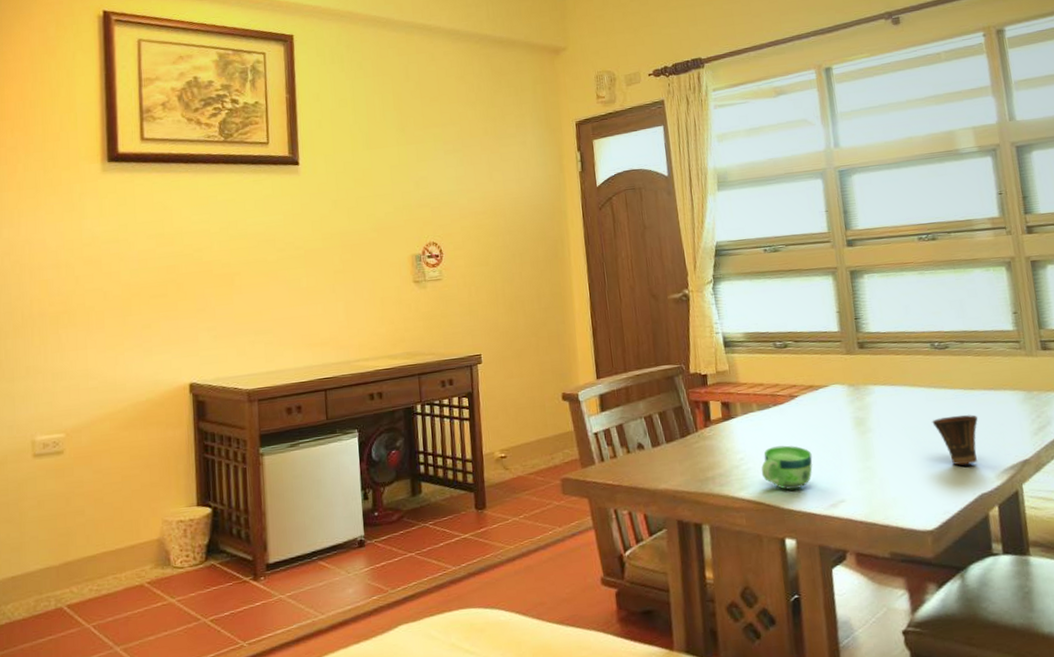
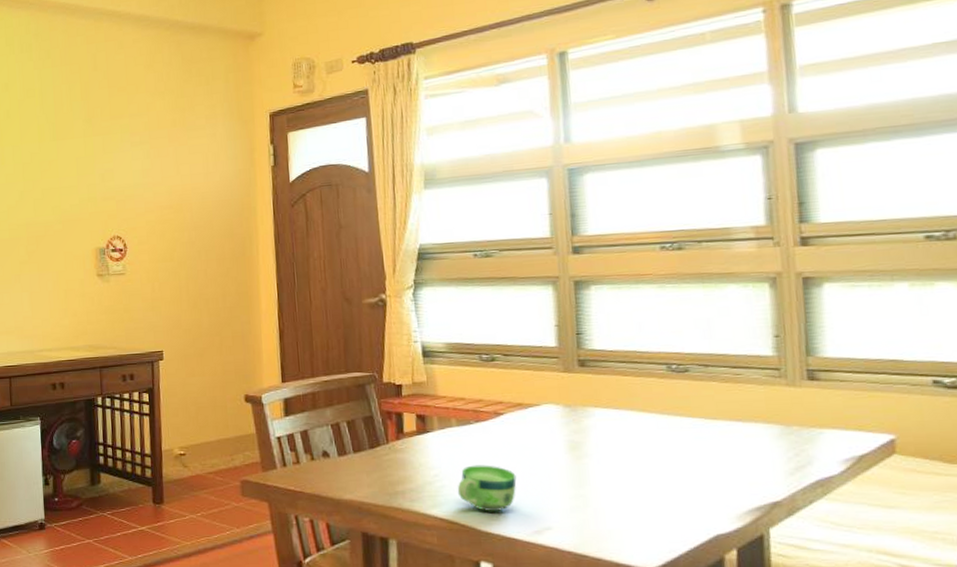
cup: present [932,415,978,466] -> none [662,446,719,502]

